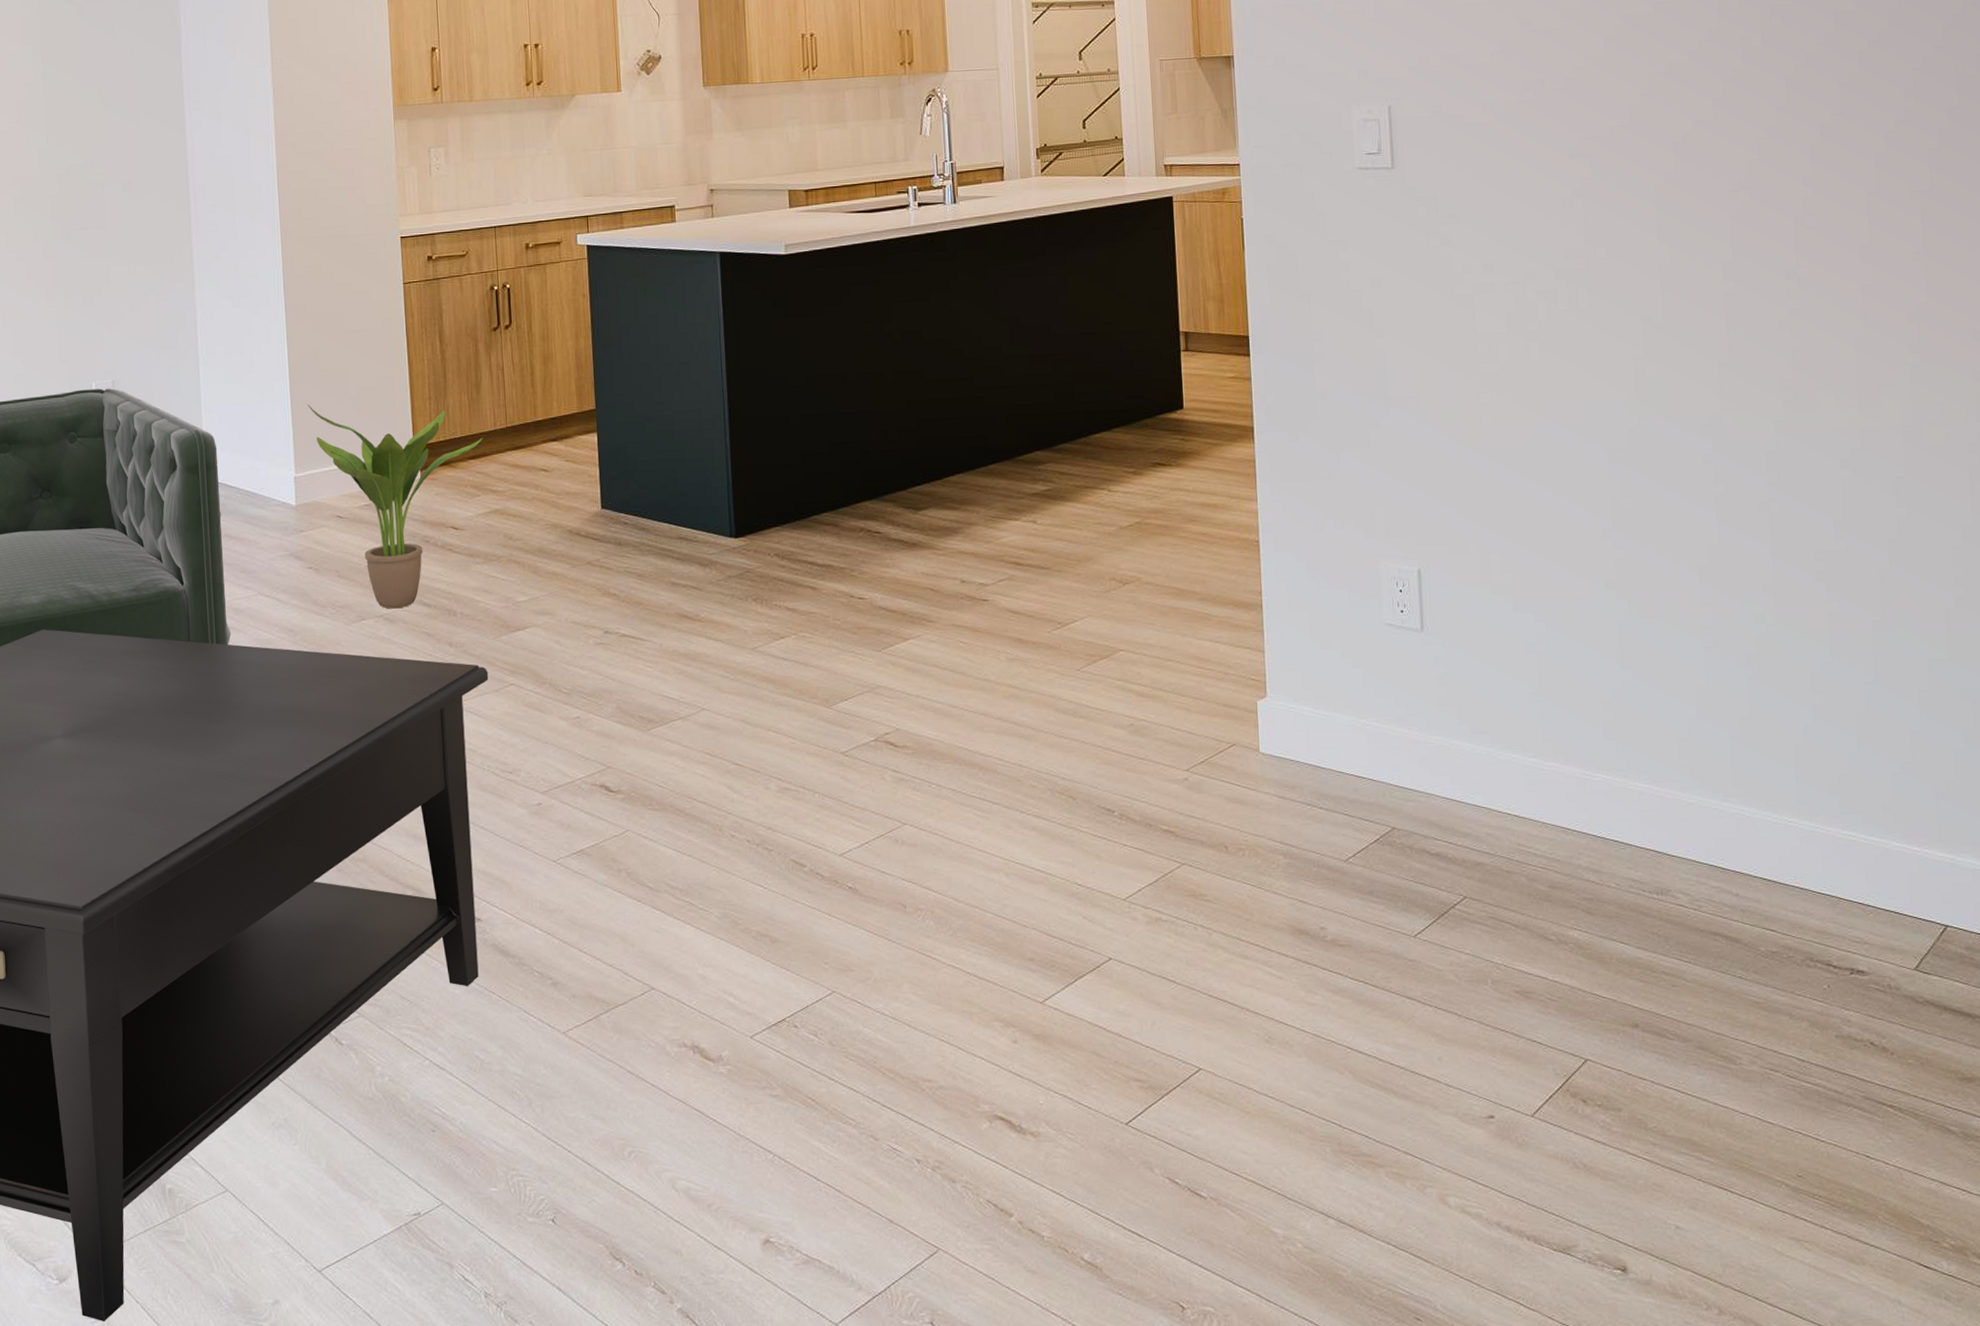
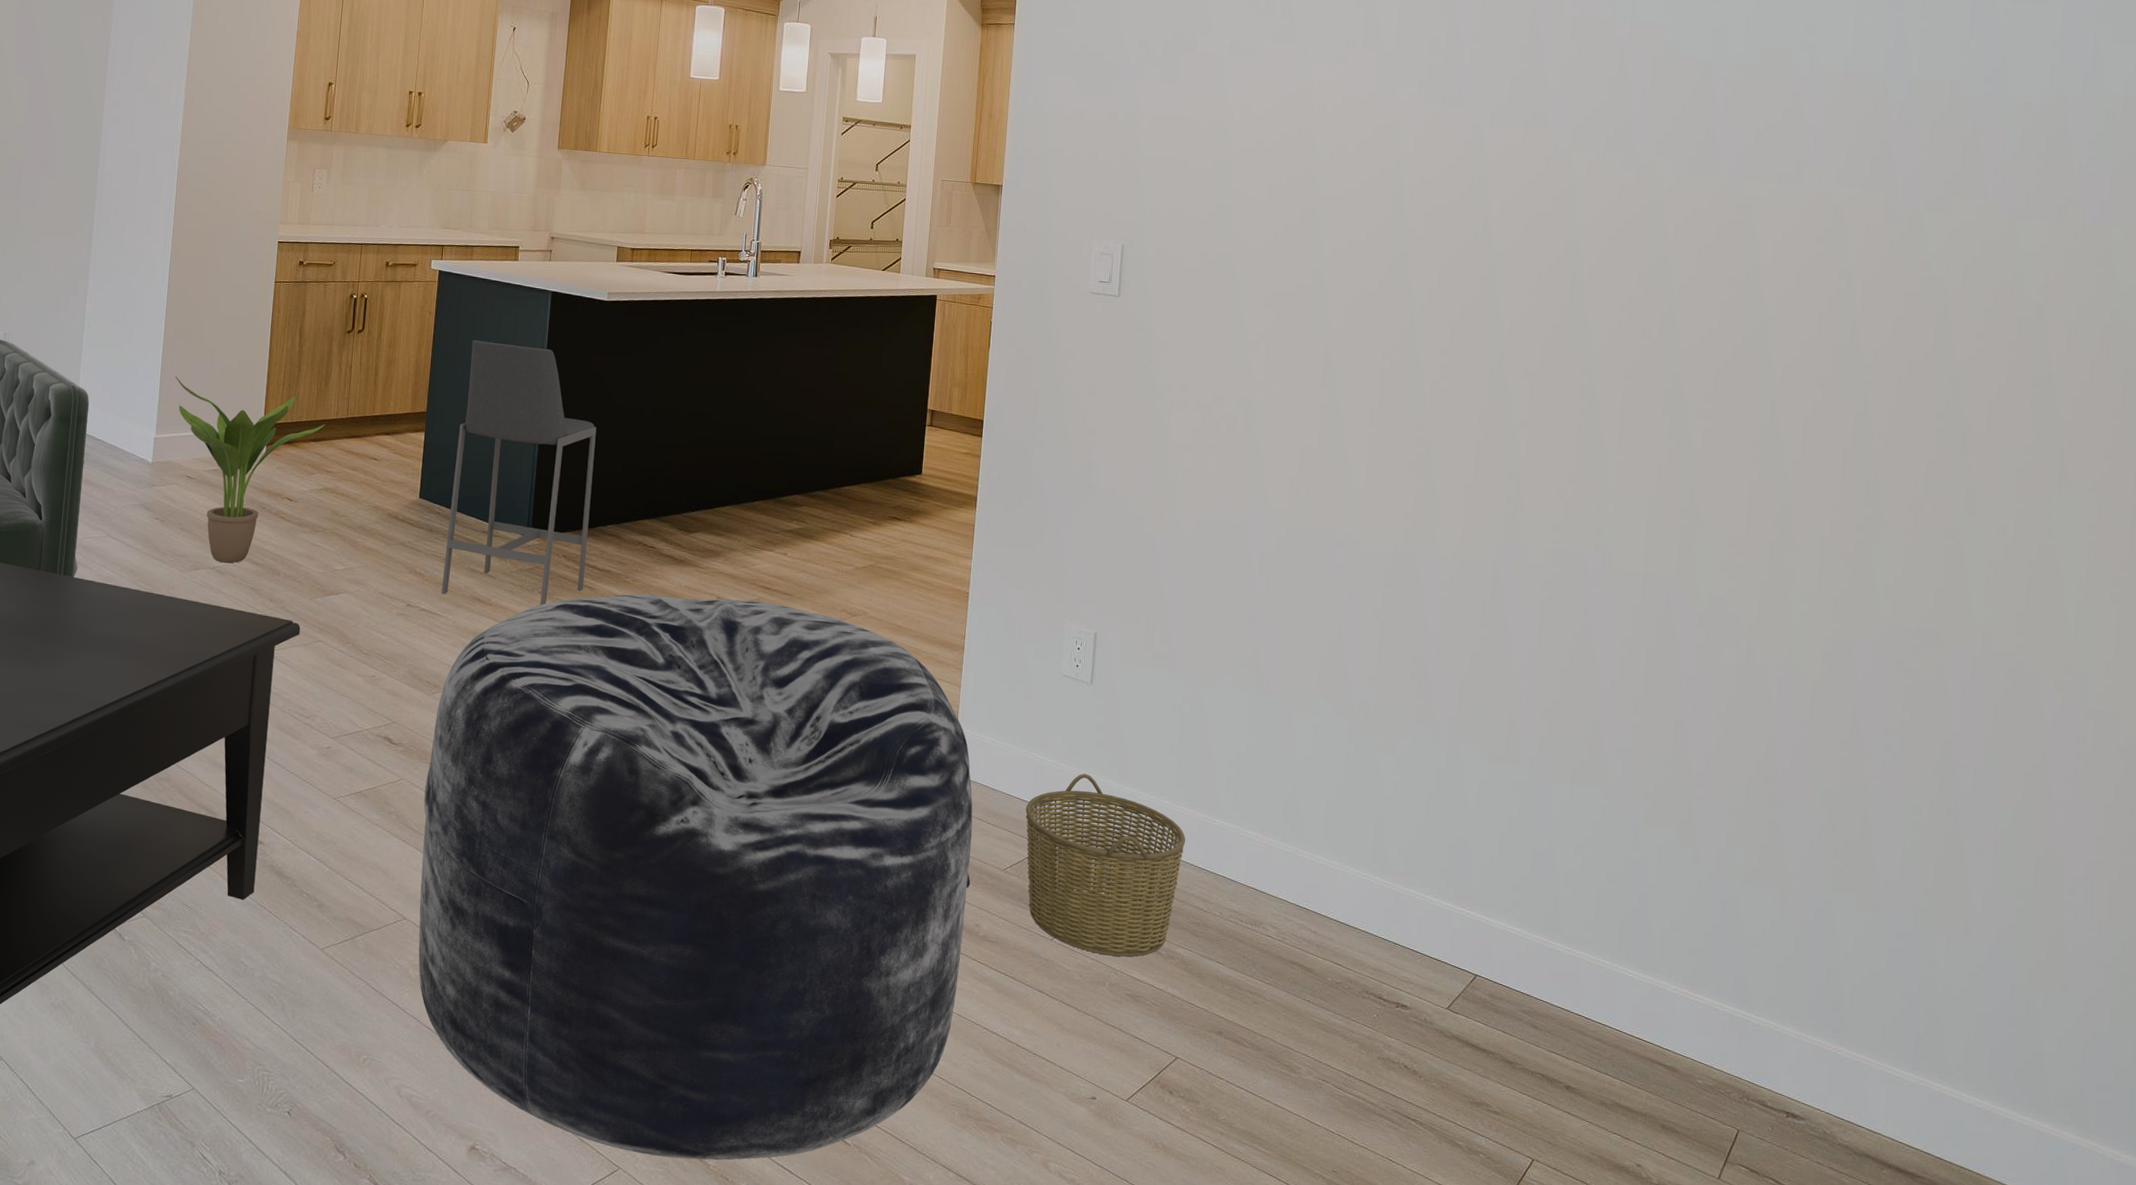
bar stool: none [636,319,804,615] -> present [441,339,597,605]
bean bag chair: none [654,580,1309,1232] -> present [418,594,973,1160]
basket: none [1362,737,1563,948] -> present [1025,773,1186,957]

